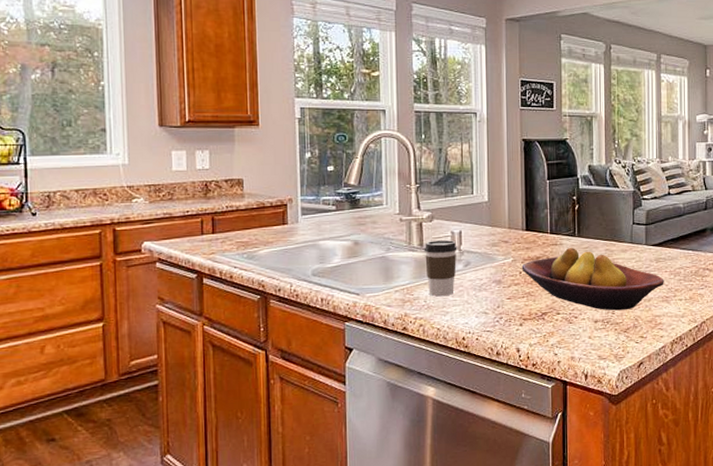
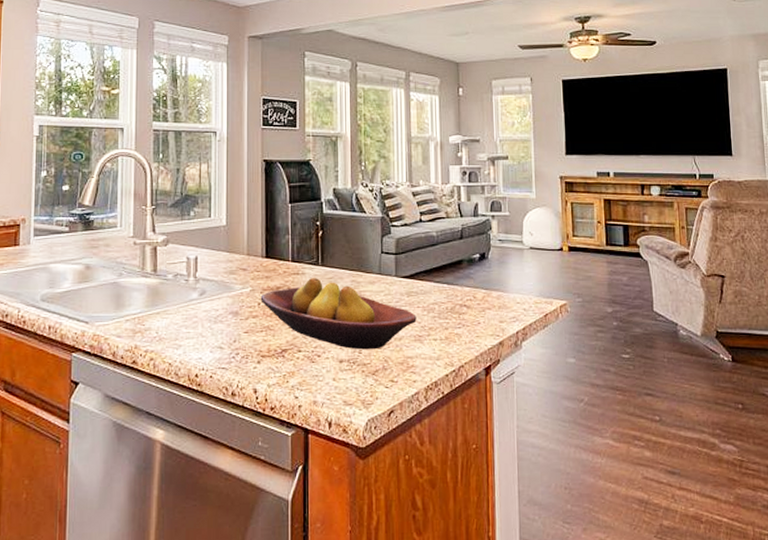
coffee cup: present [424,239,457,297] -> none [157,265,193,328]

